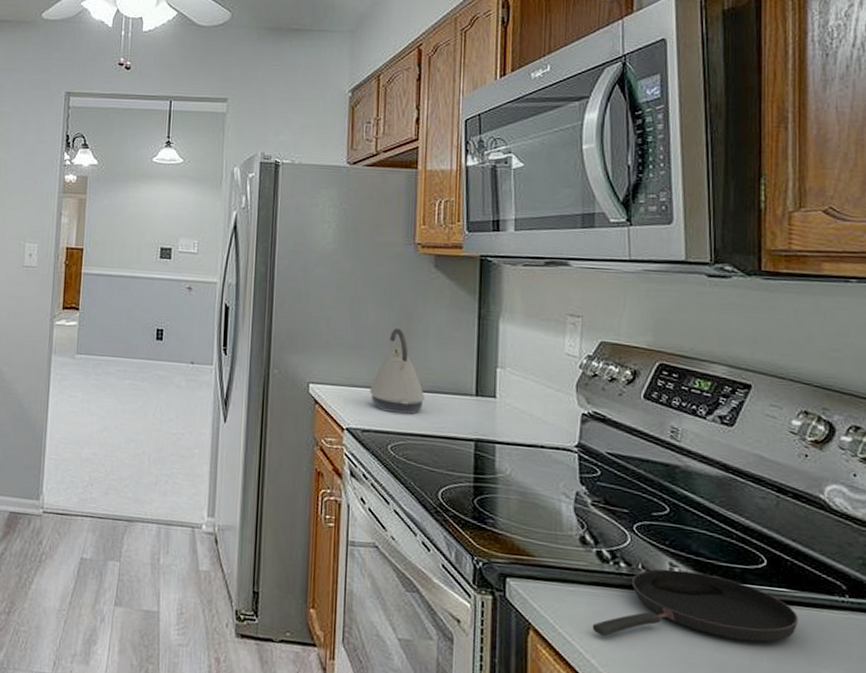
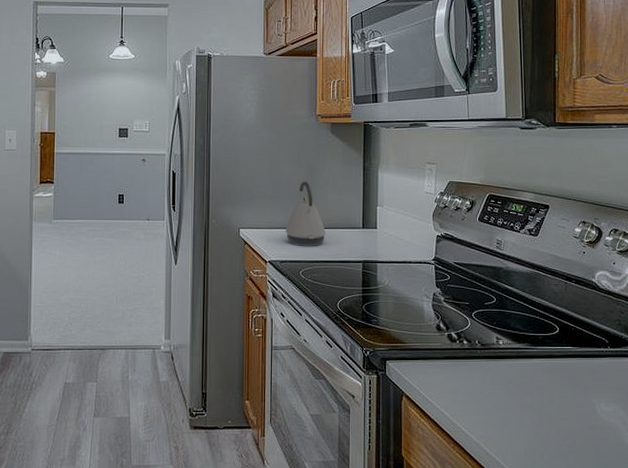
frying pan: present [592,569,799,642] -> none [445,342,579,395]

